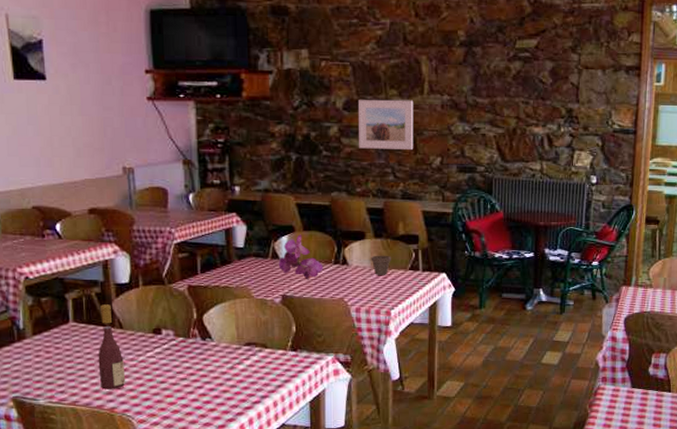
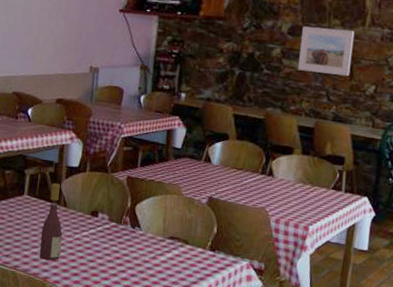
flower: present [278,234,324,279] -> none [209,142,251,185]
flower pot: present [371,255,391,275] -> none [296,171,316,191]

